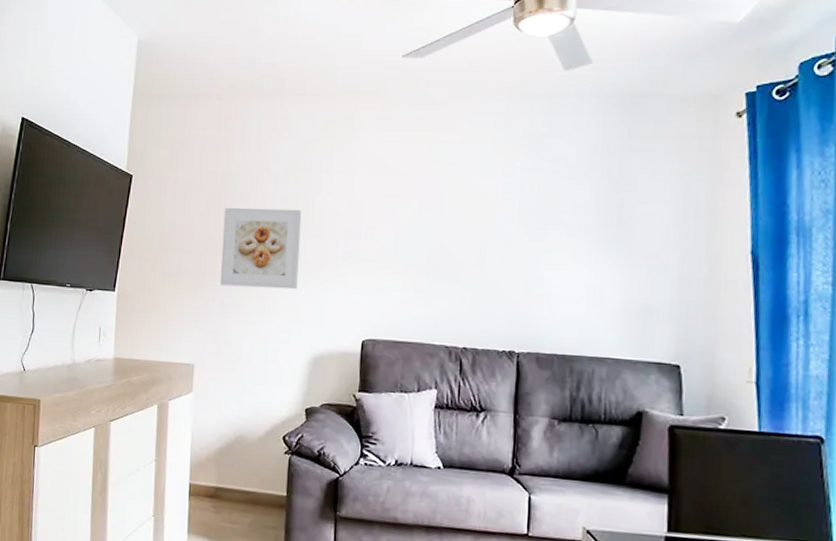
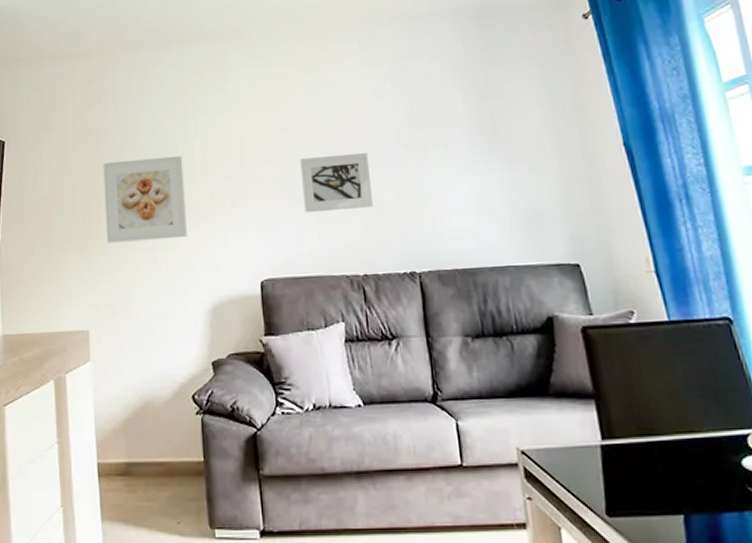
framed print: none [415,227,486,283] -> present [300,152,373,213]

